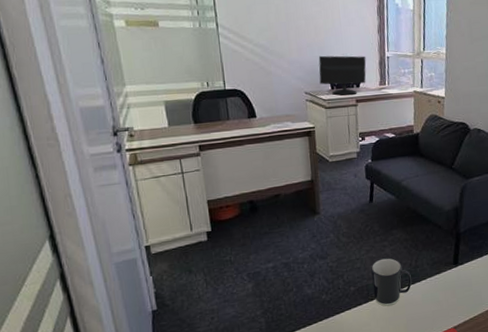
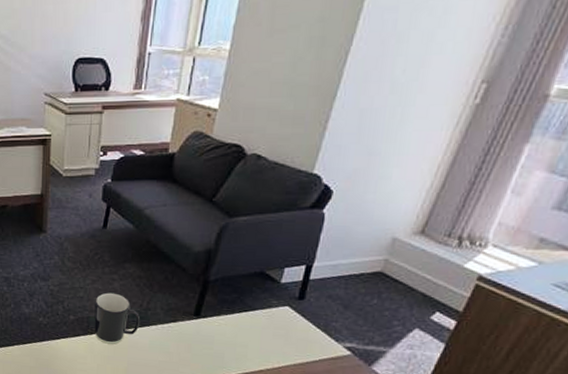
computer monitor: present [318,55,366,96] -> none [62,49,121,100]

